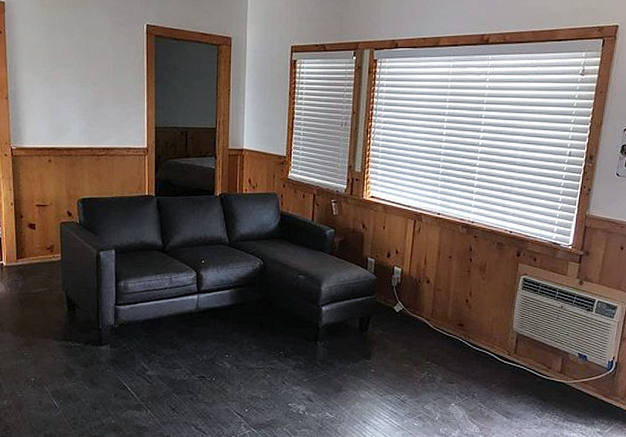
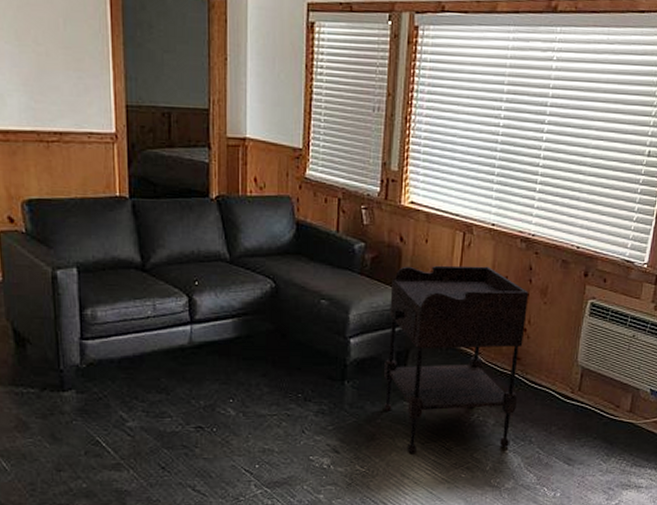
side table: none [349,247,470,404] -> present [383,265,529,454]

